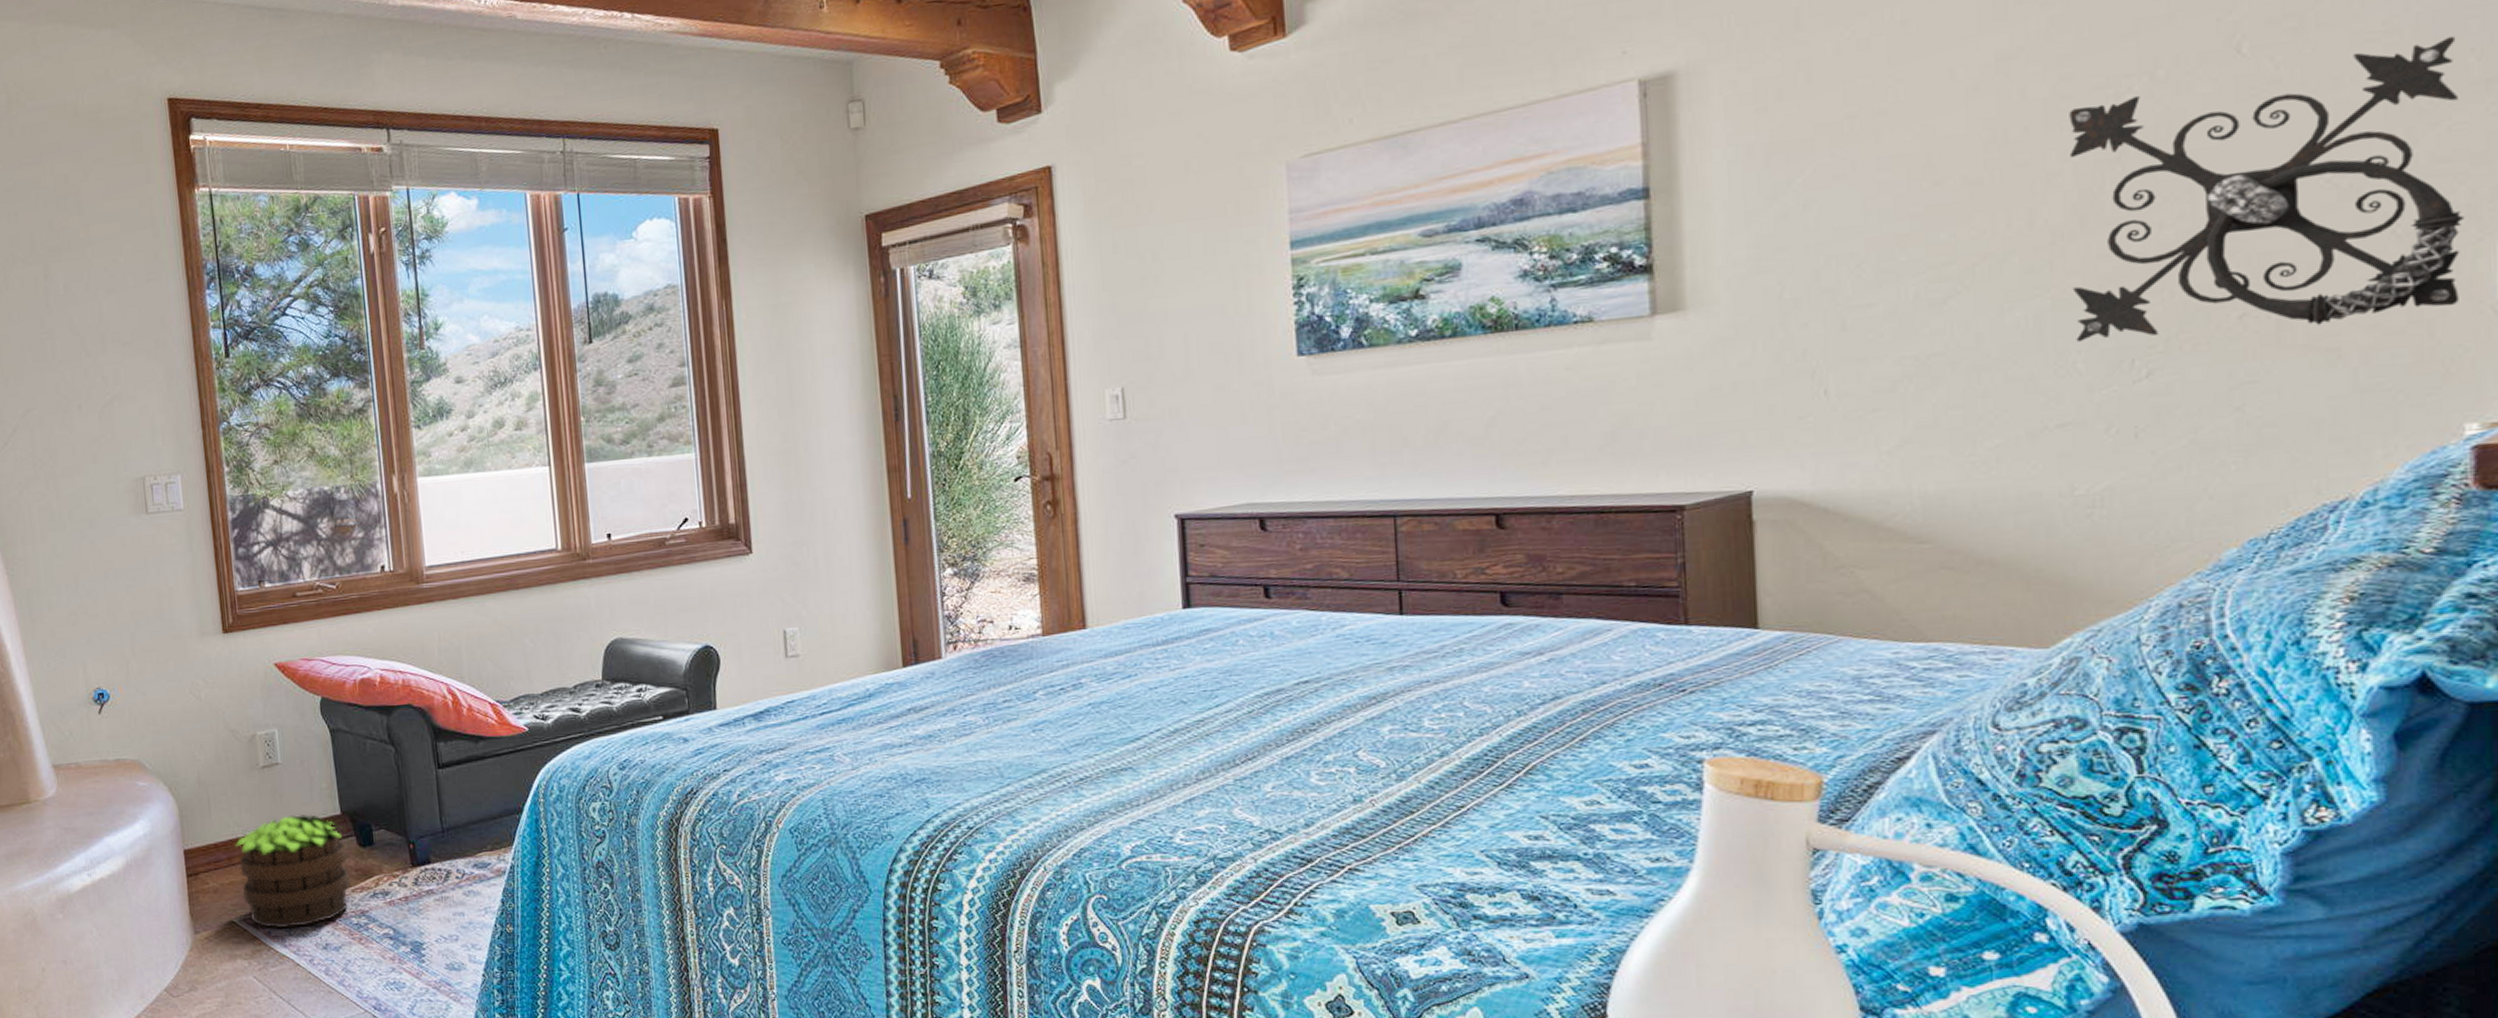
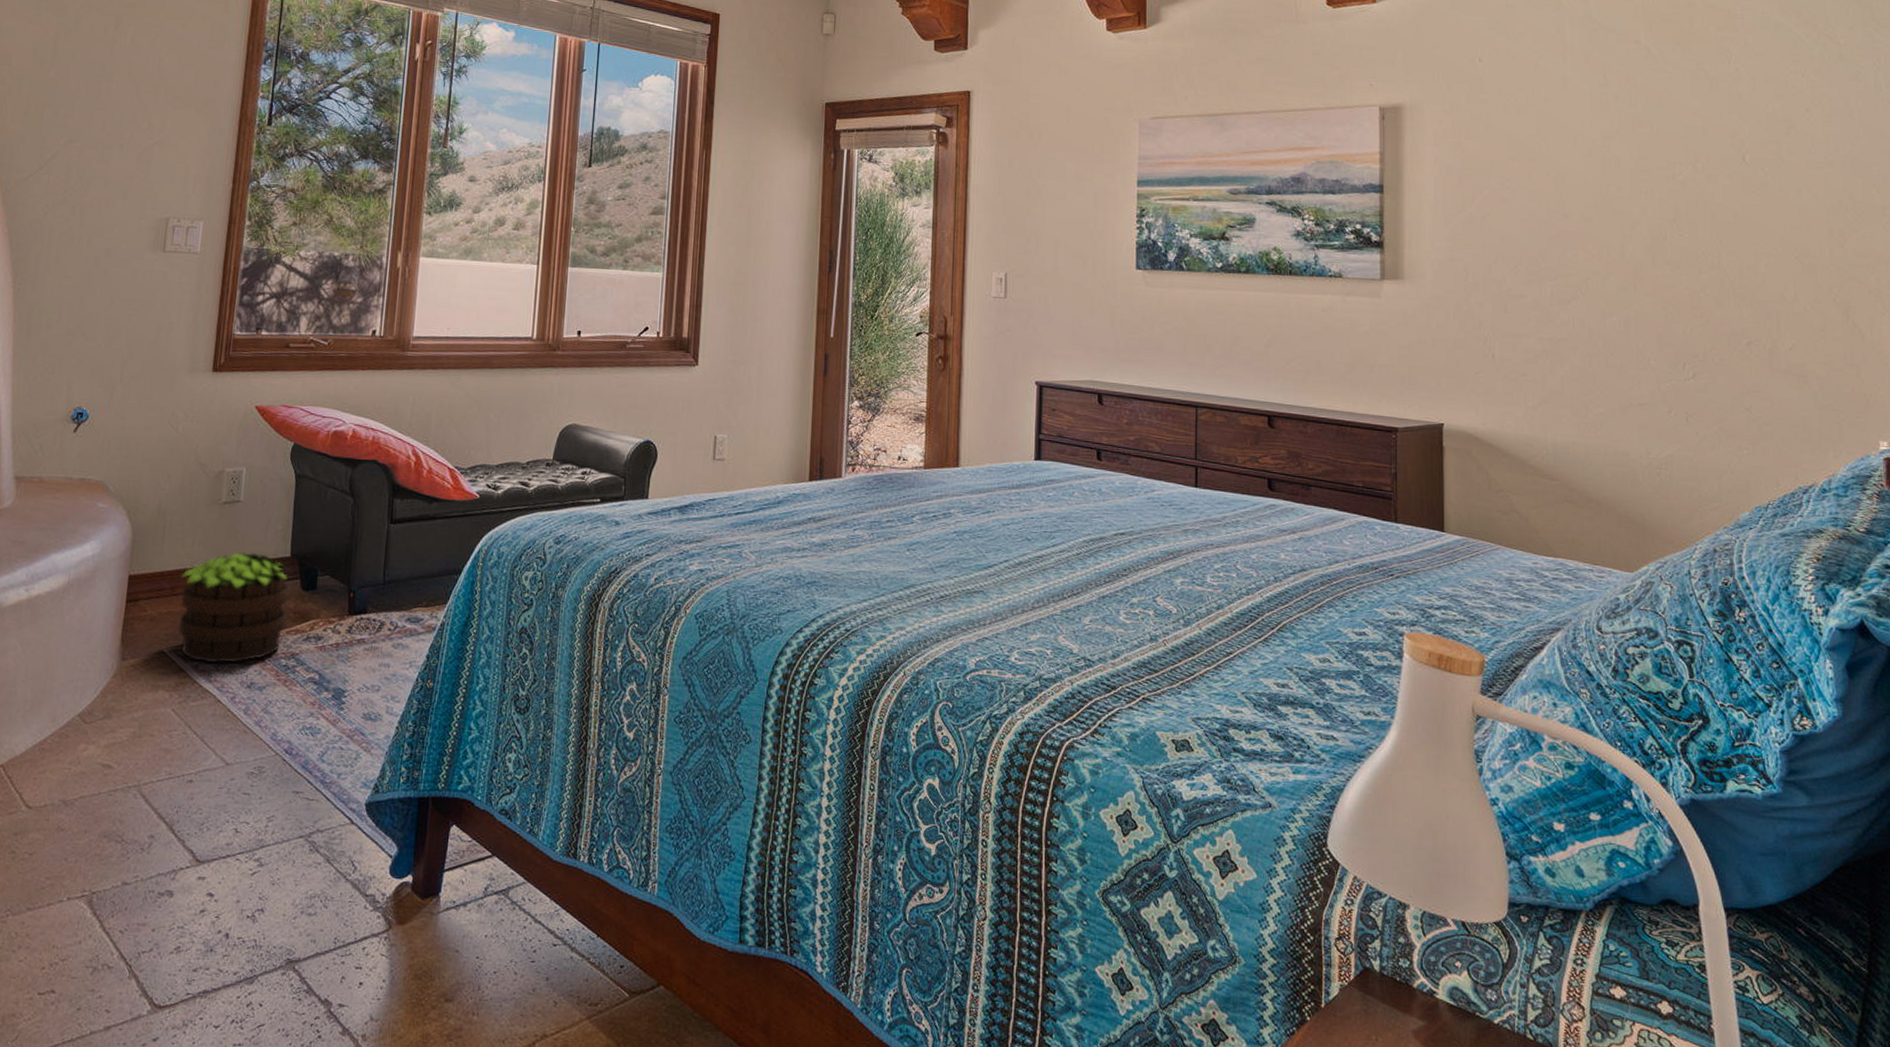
wall ornament: present [2069,36,2465,342] -> none [1645,174,1874,358]

